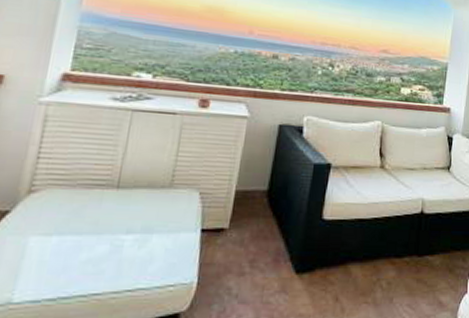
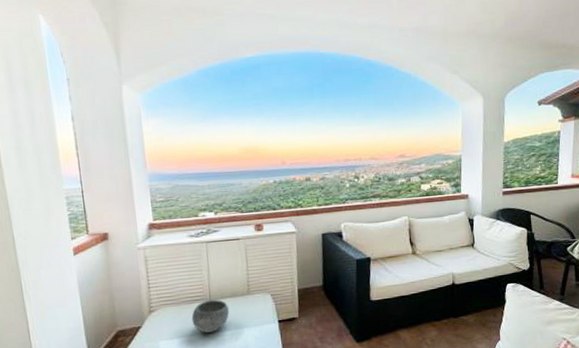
bowl: none [84,187,141,233] -> present [191,299,230,333]

